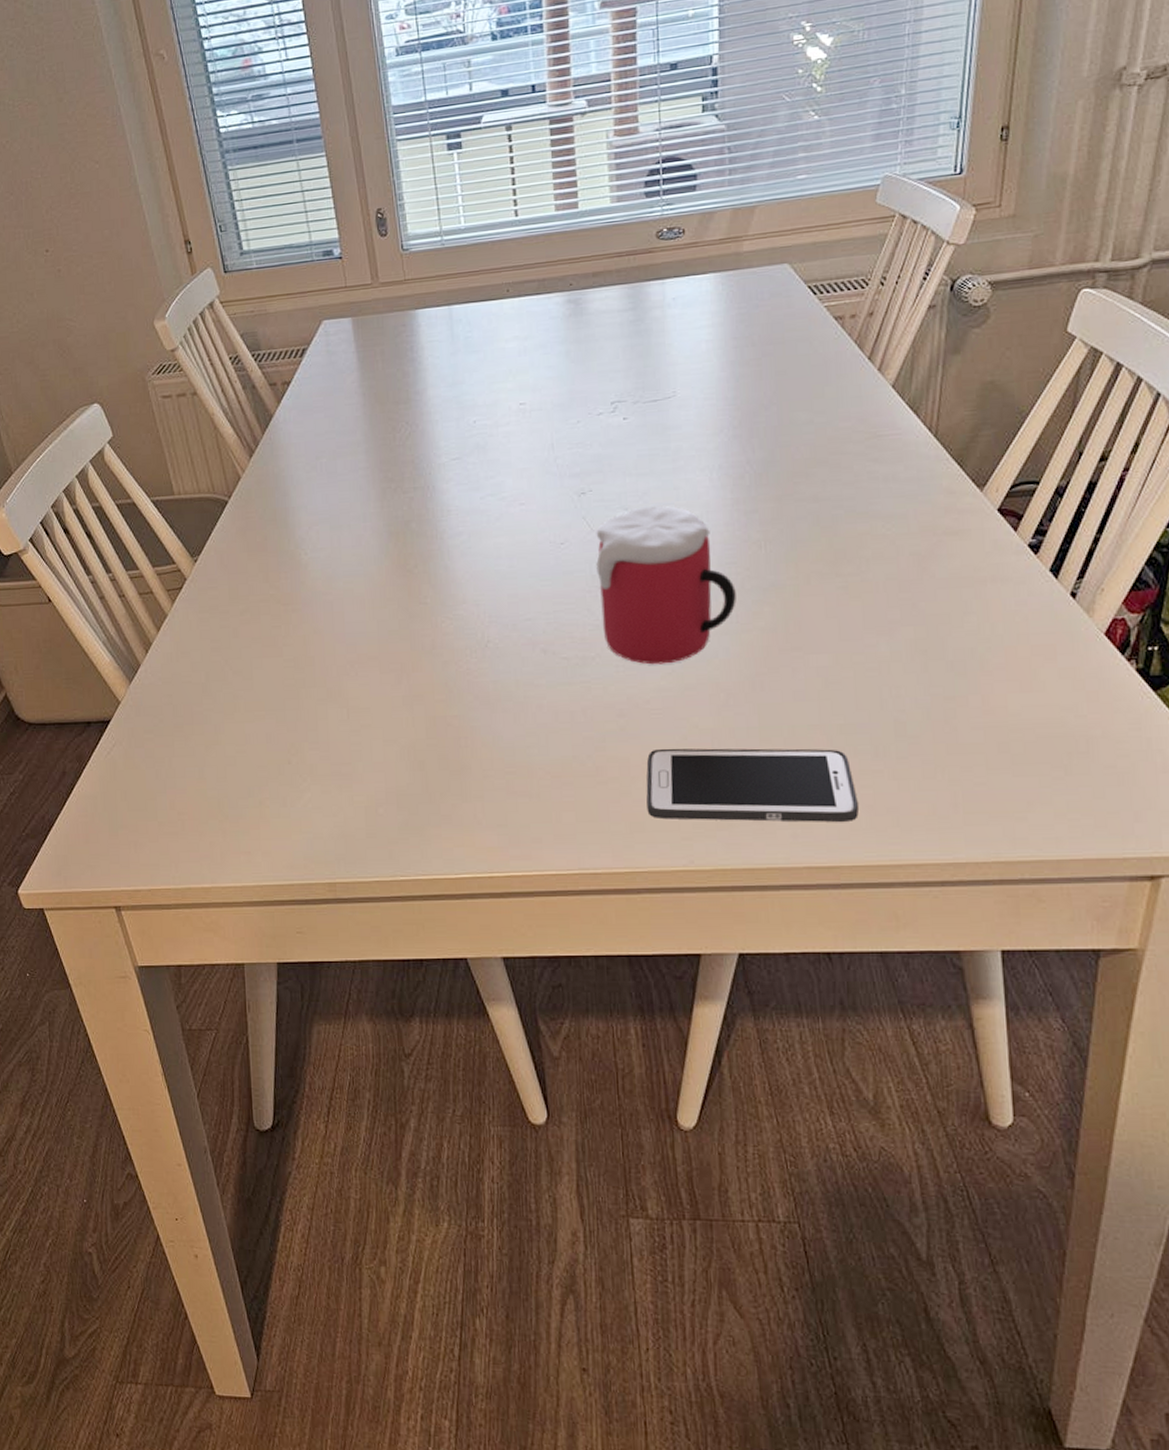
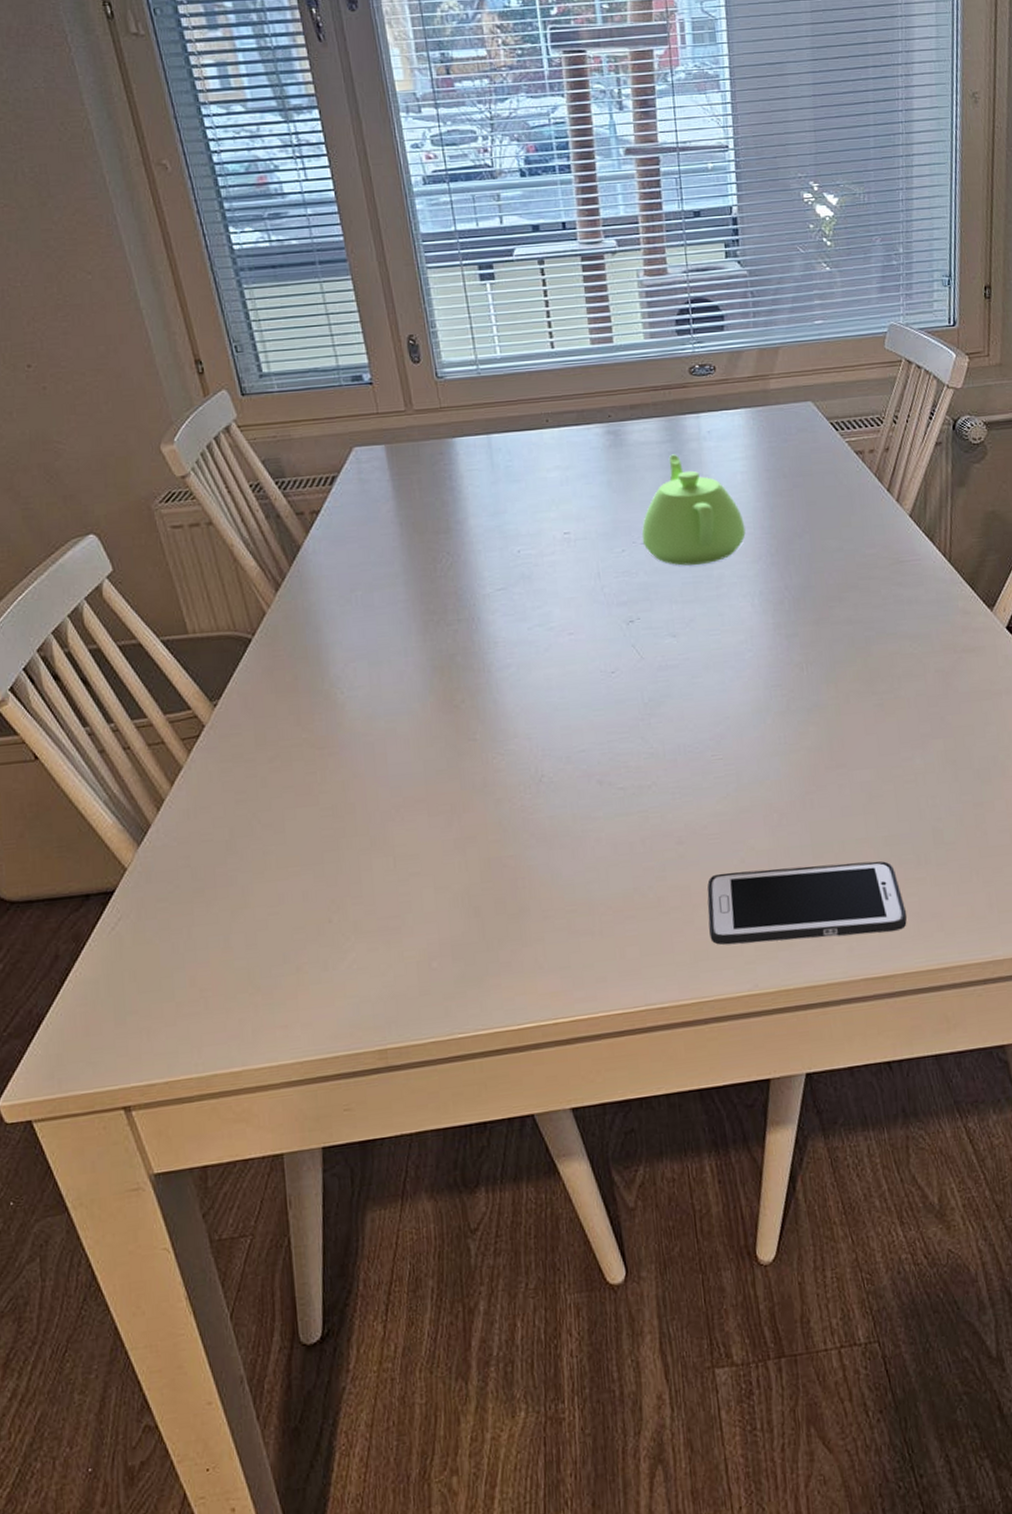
mug: present [596,506,736,665] -> none [646,632,784,790]
teapot: none [598,322,707,438] -> present [641,454,746,566]

